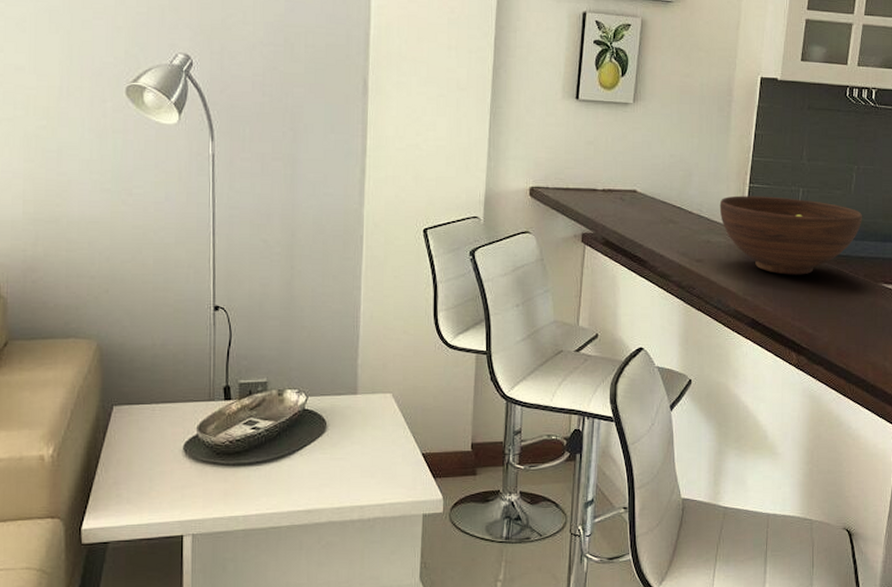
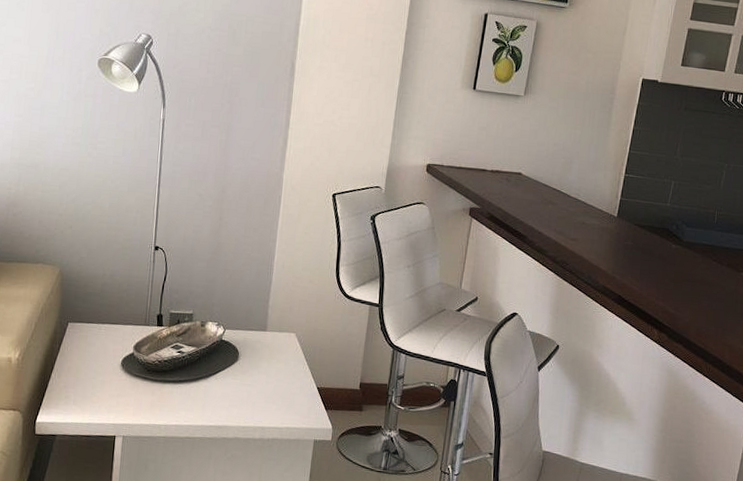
fruit bowl: present [719,195,863,275] -> none [595,184,730,260]

